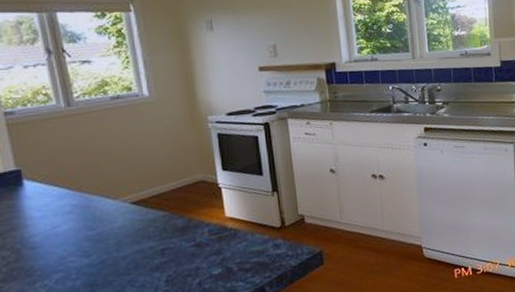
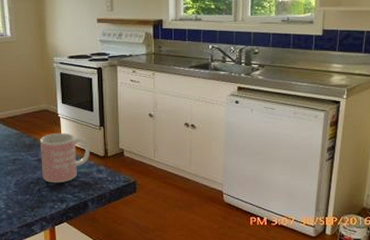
mug: none [196,205,263,271] -> present [39,132,90,183]

